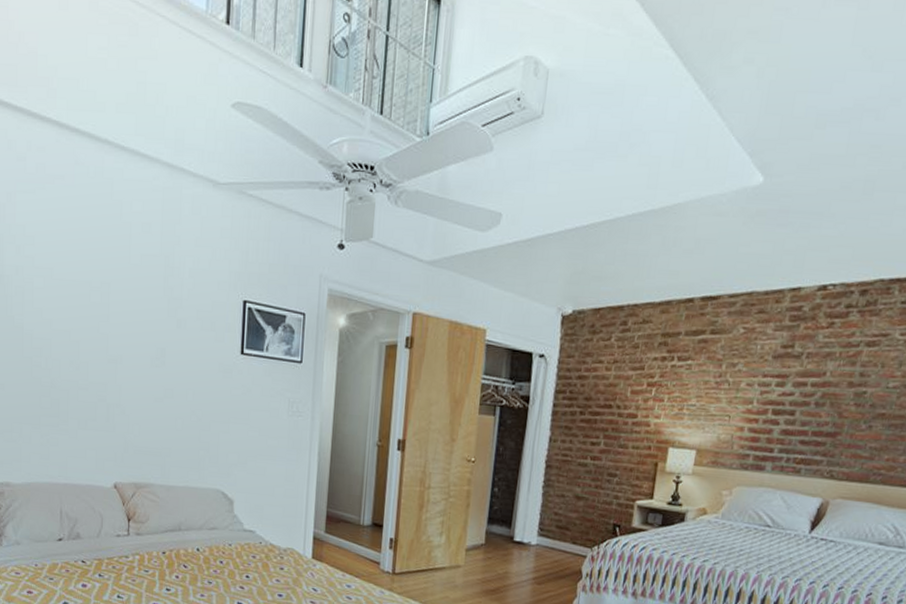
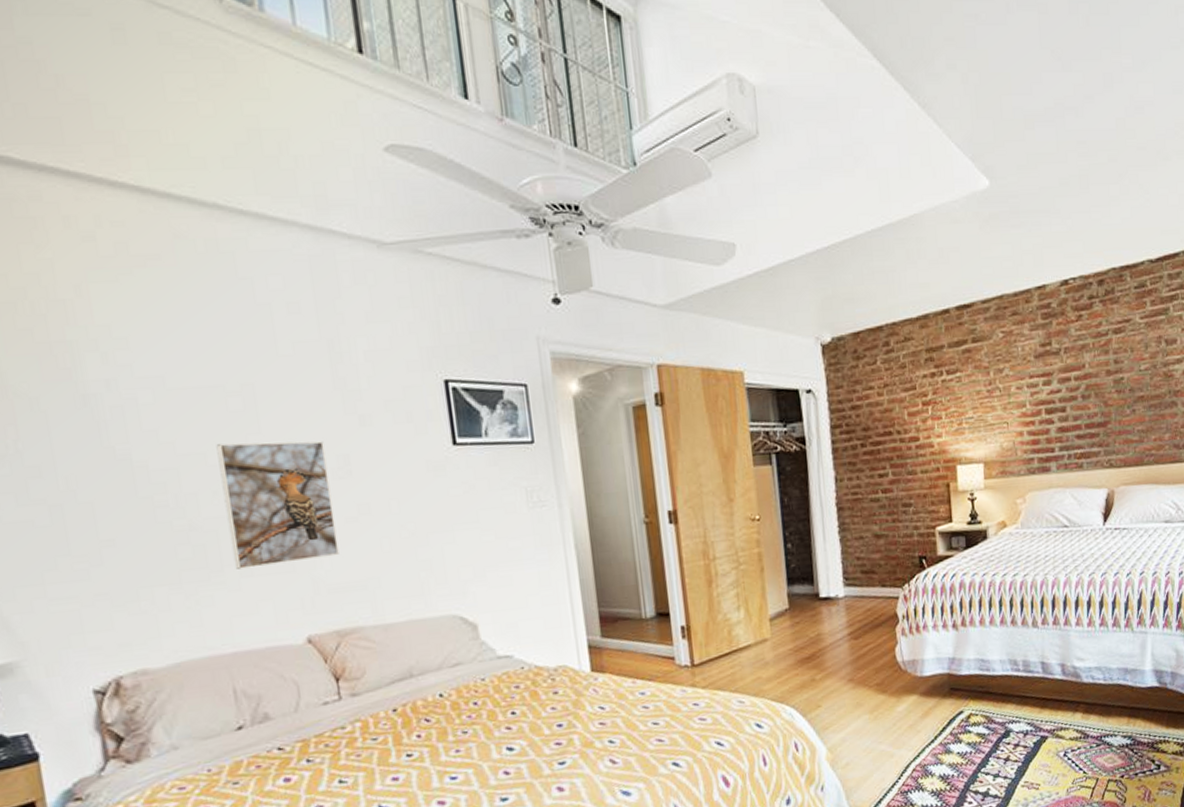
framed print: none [76,326,149,426] -> present [216,441,339,569]

